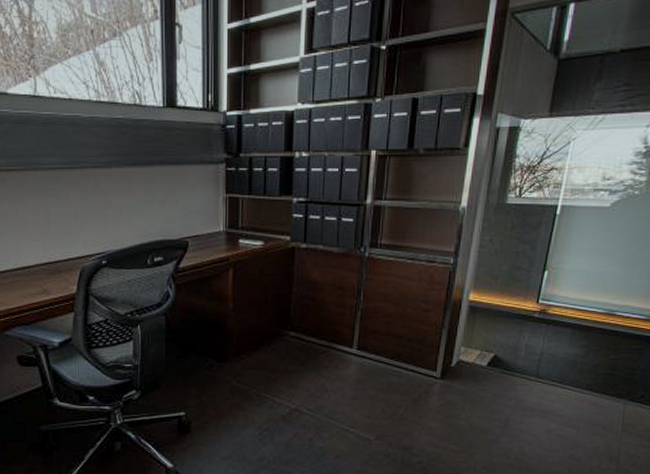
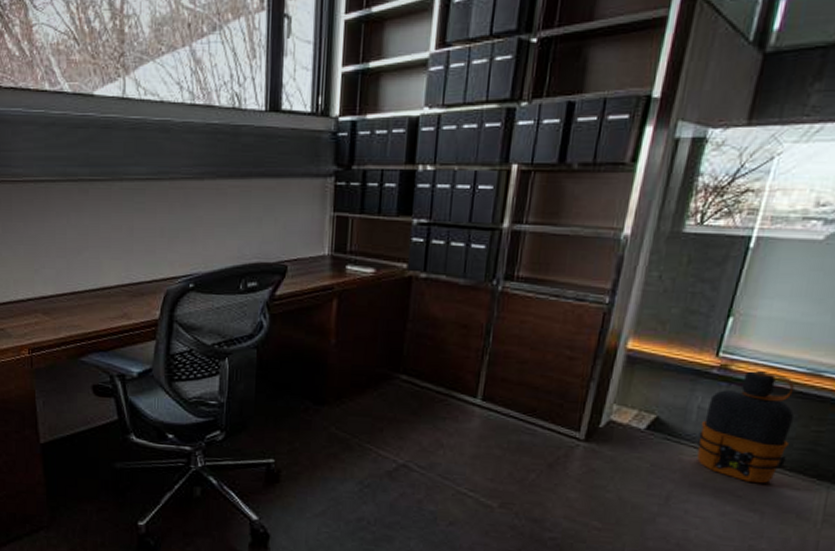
water bottle: none [527,313,597,404] -> present [697,371,795,484]

